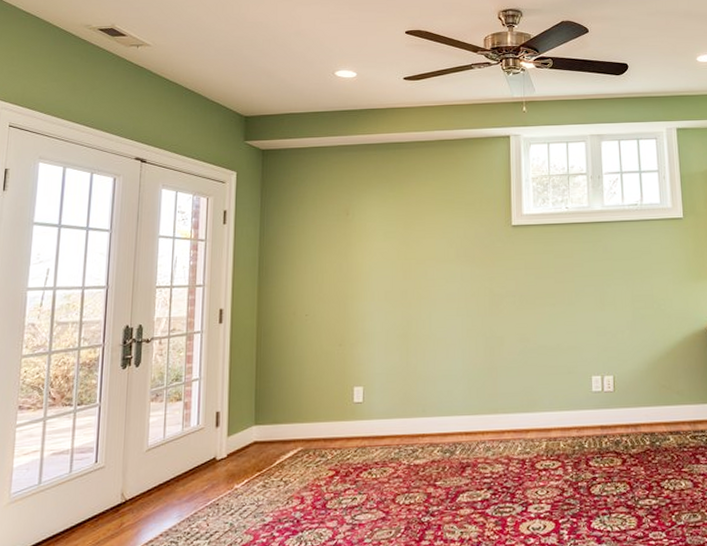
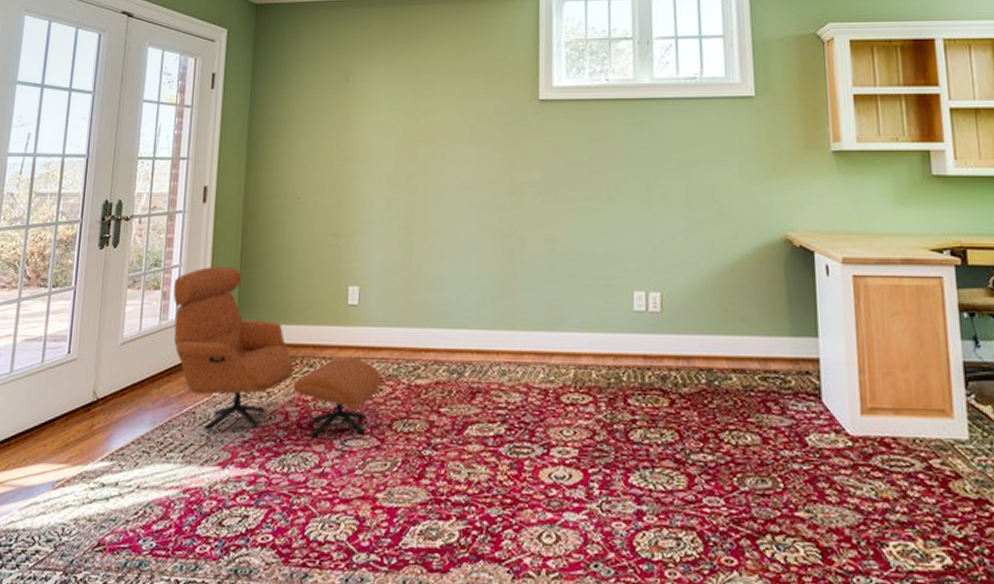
armchair: none [195,377,385,520] -> present [173,266,381,439]

